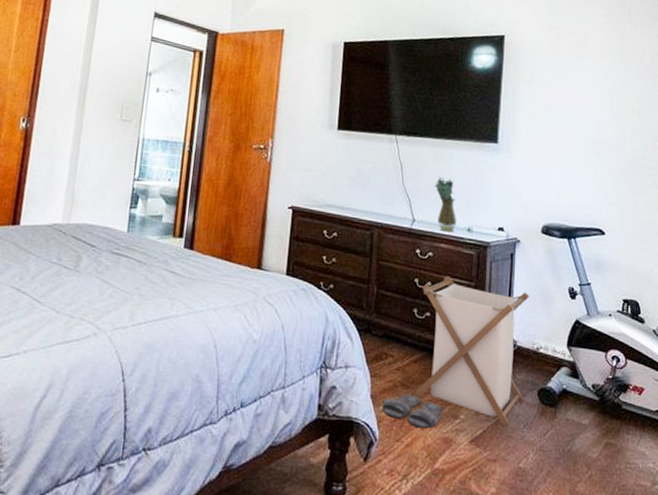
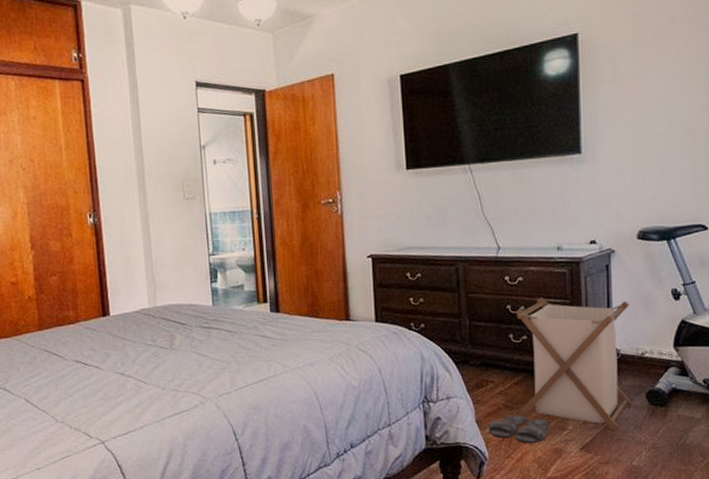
vase: present [435,176,457,233] -> none [517,199,545,255]

